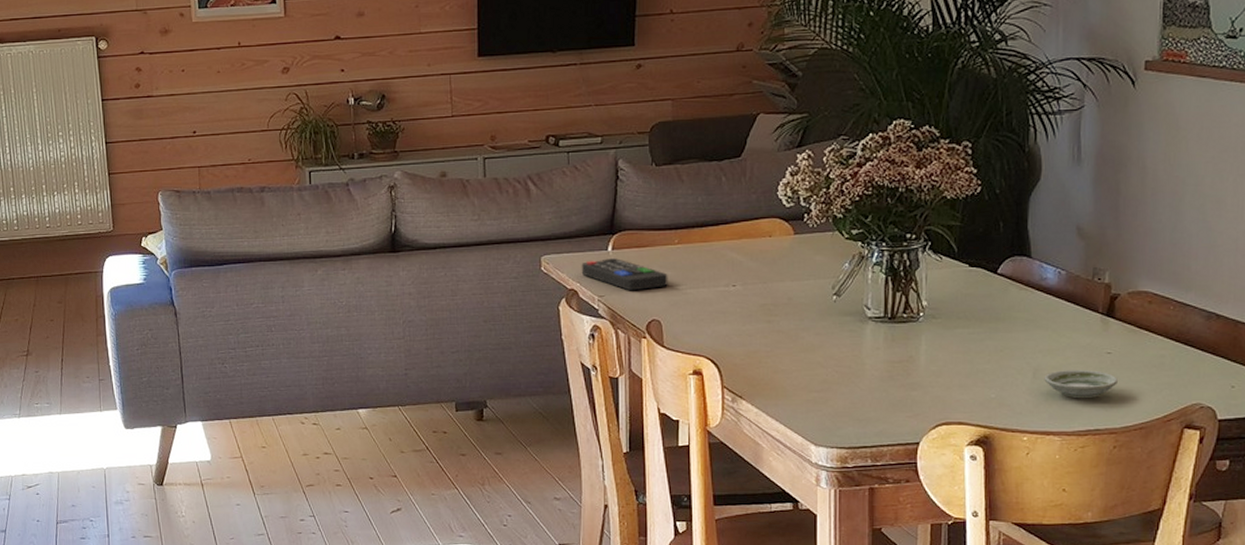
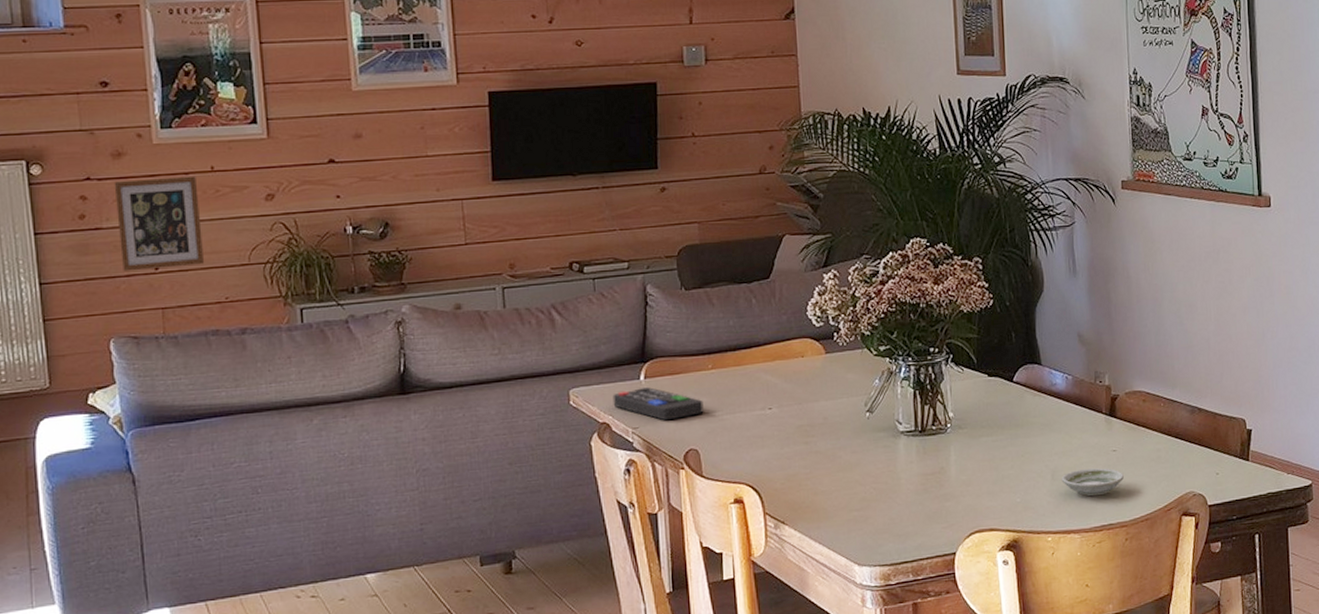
picture frame: none [162,50,233,134] -> present [114,176,205,272]

